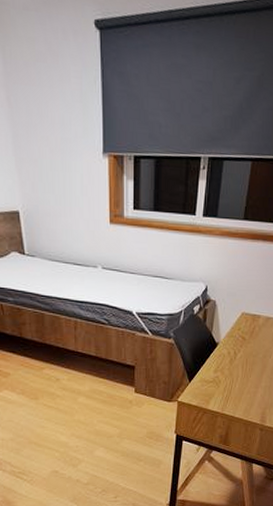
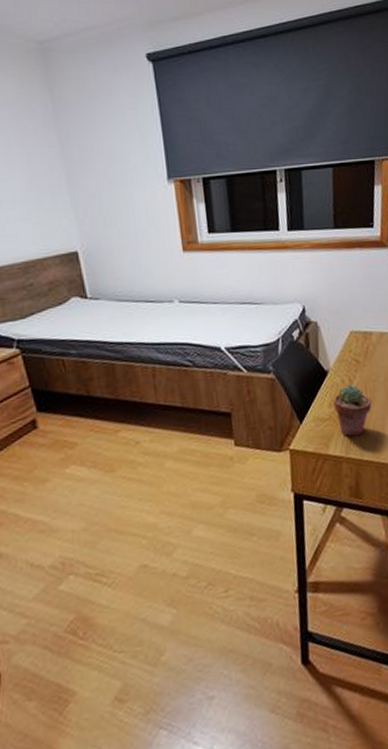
potted succulent: none [218,356,250,398] -> present [333,384,372,437]

